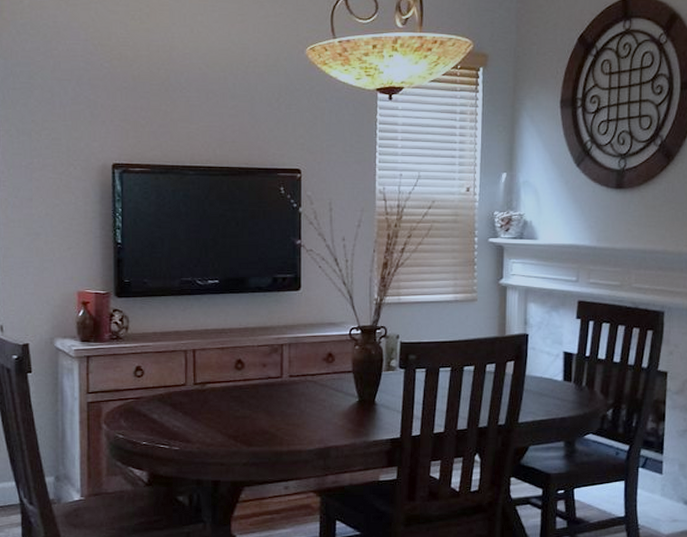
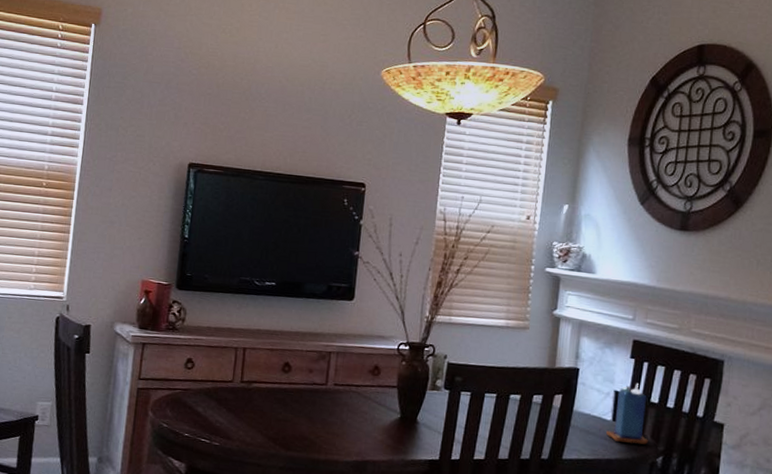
candle: none [557,342,598,400] -> present [605,383,648,445]

